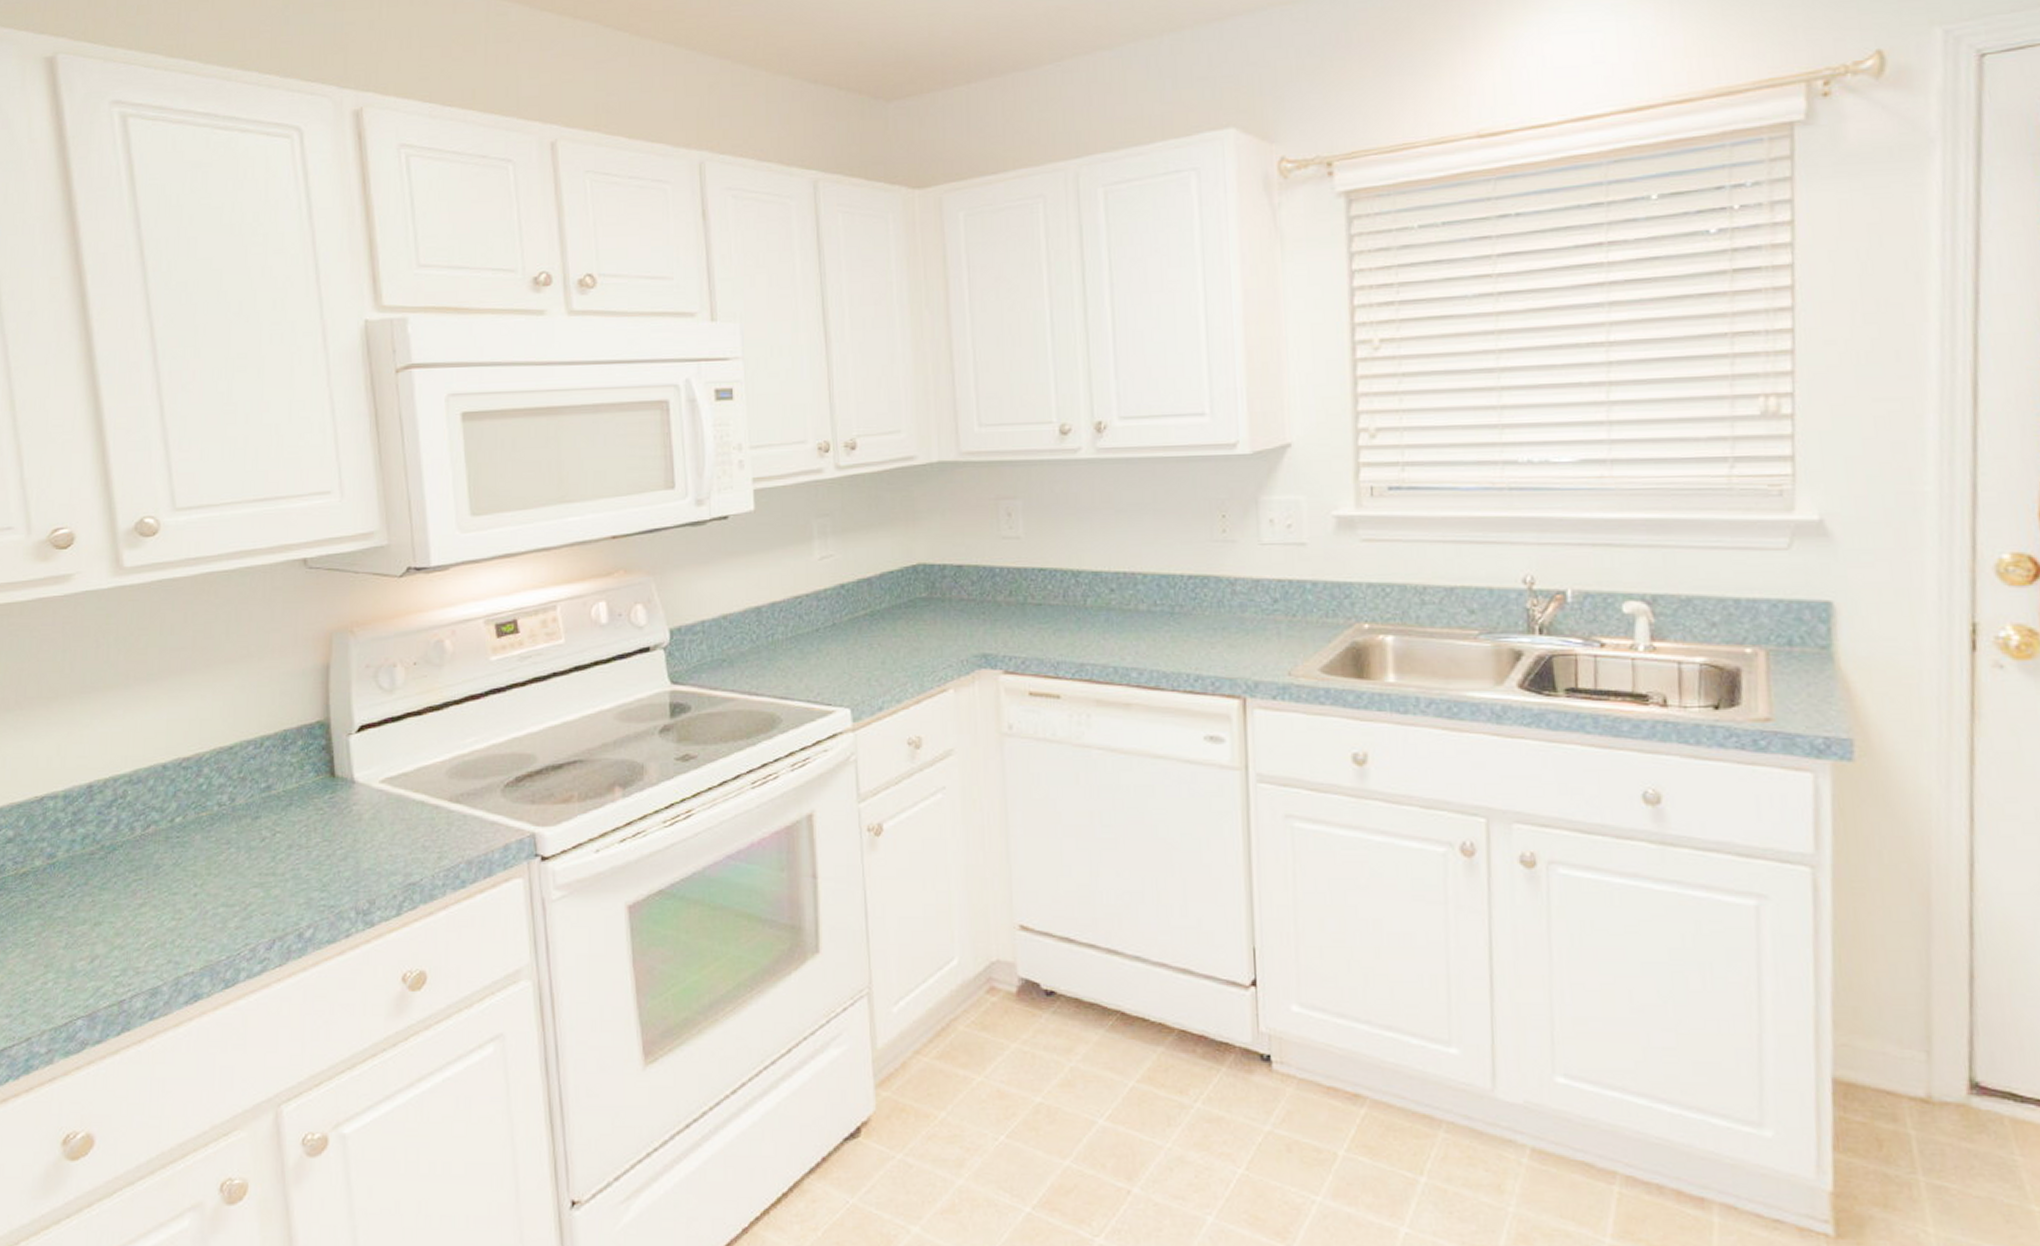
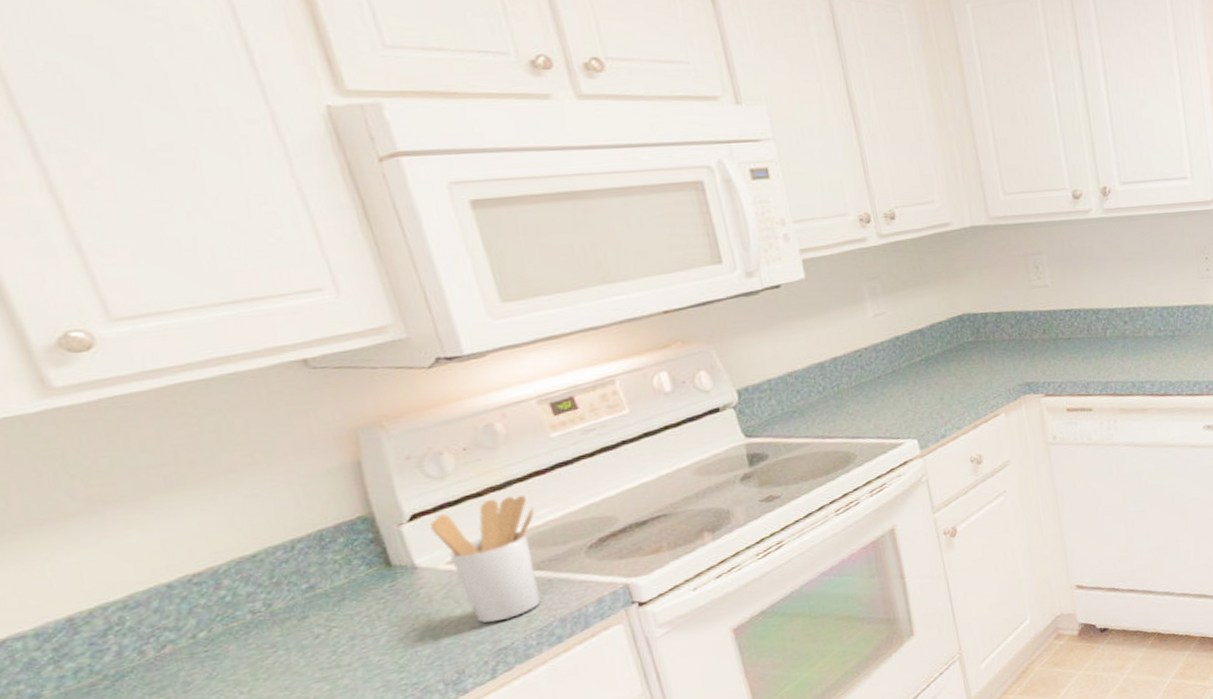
utensil holder: none [373,718,464,853] -> present [429,495,542,623]

